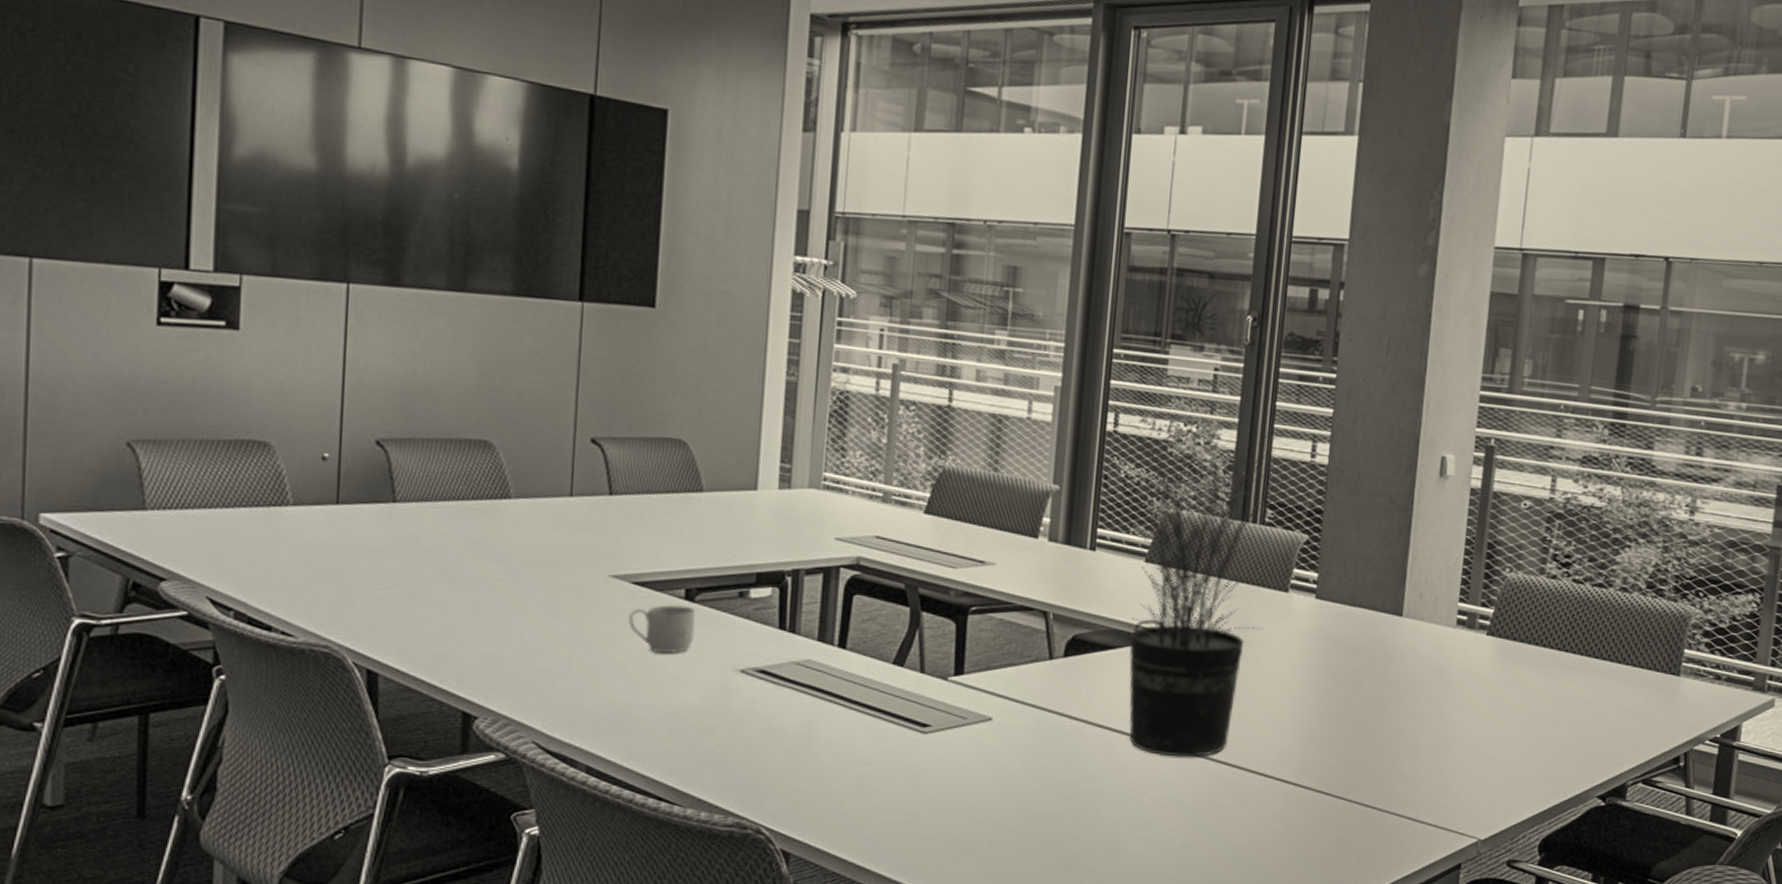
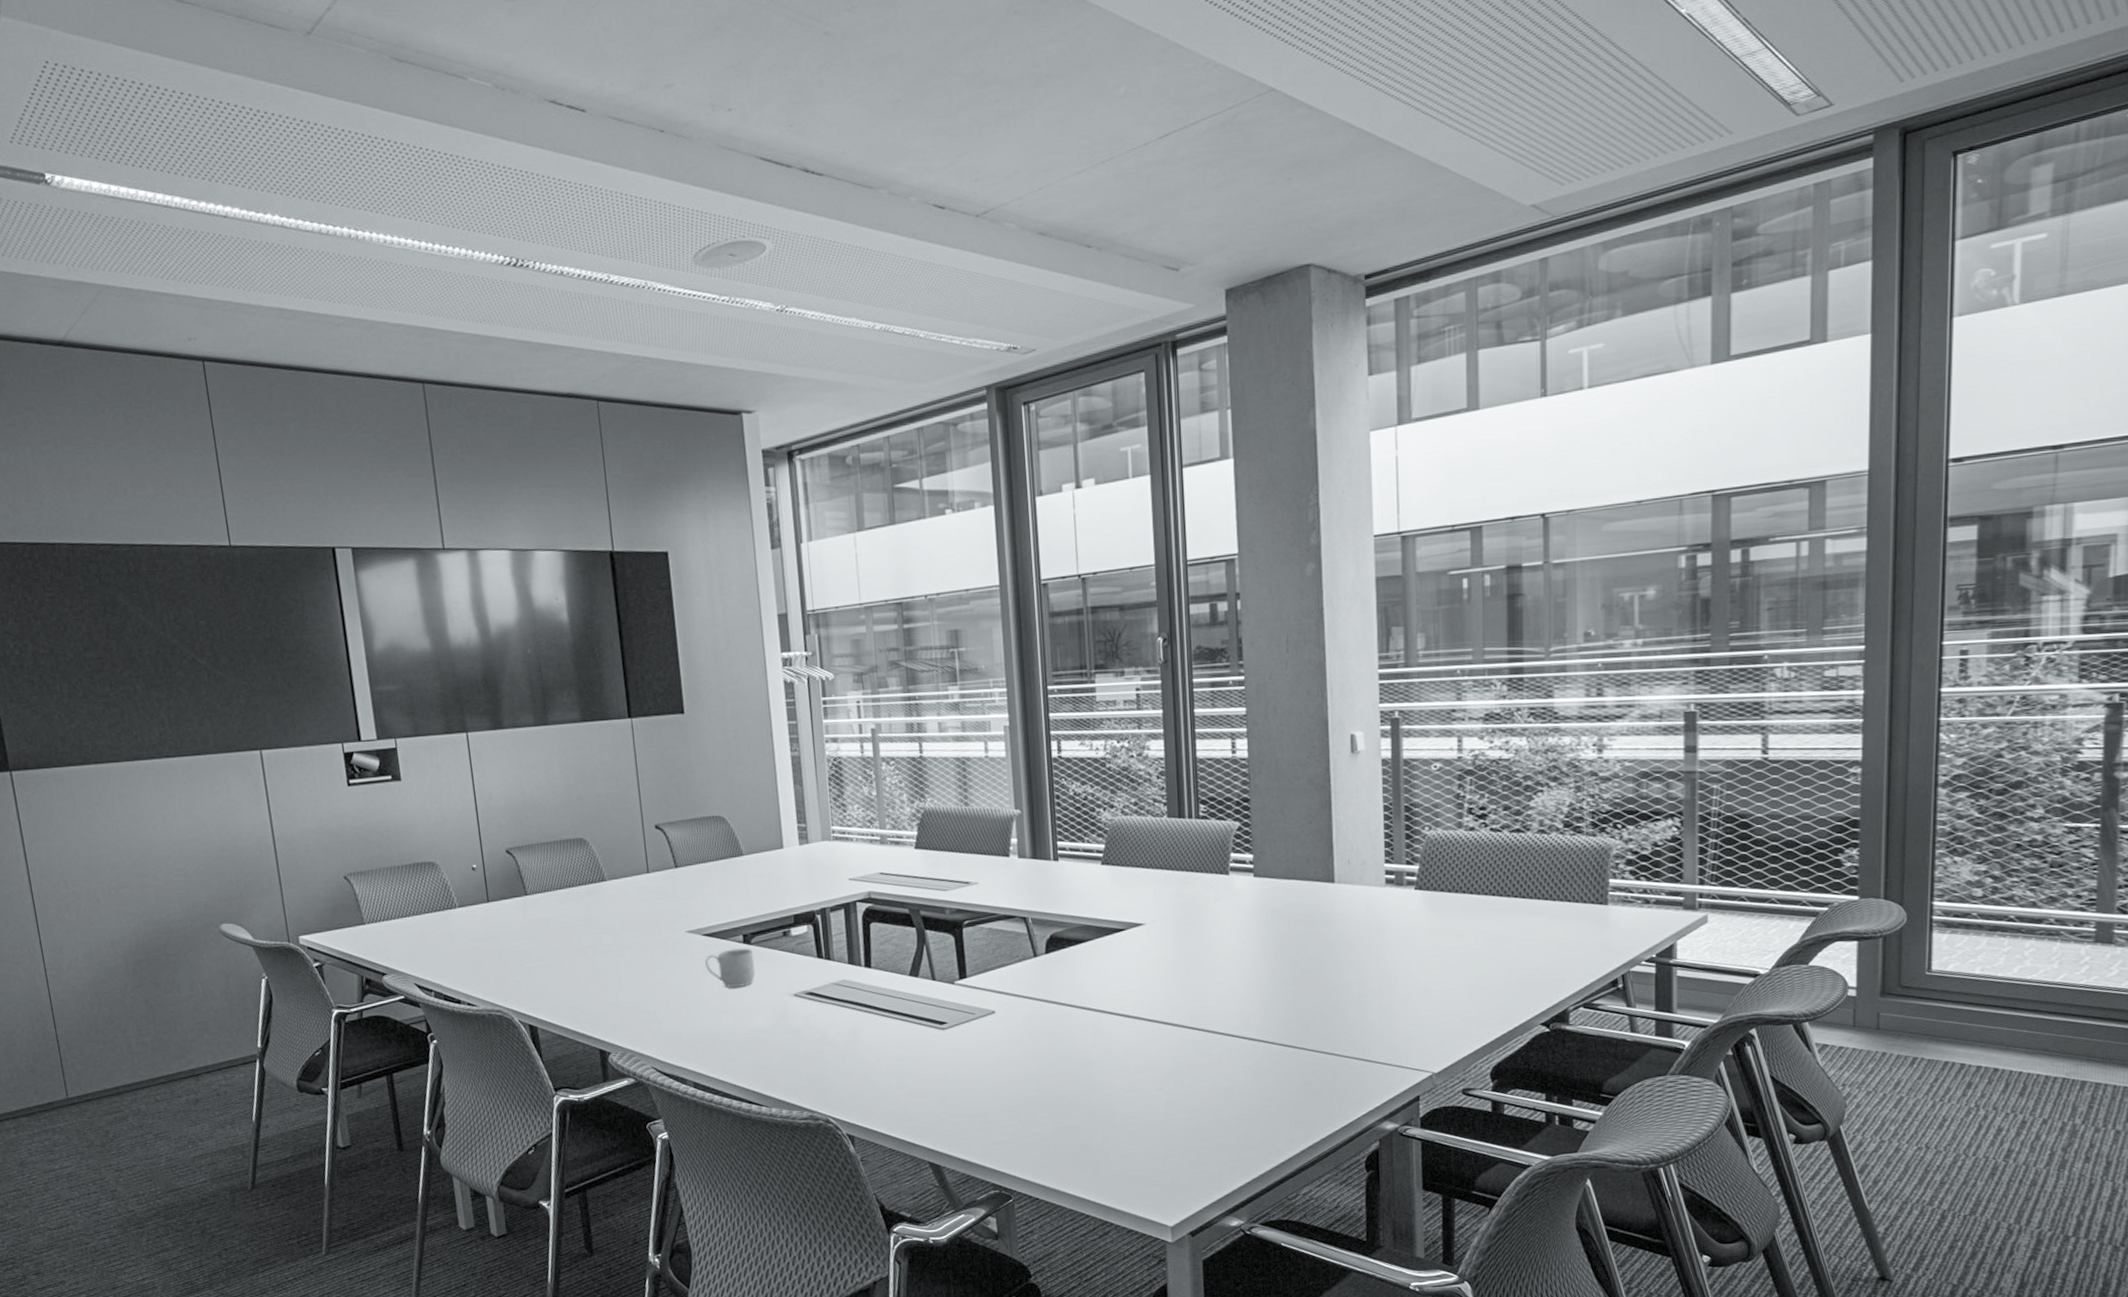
potted plant: present [1123,422,1284,758] -> none [1065,736,1211,1028]

